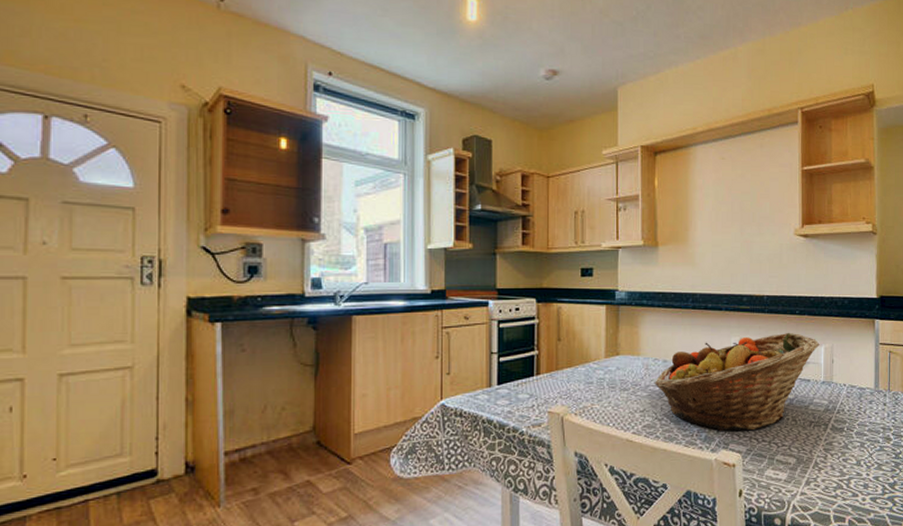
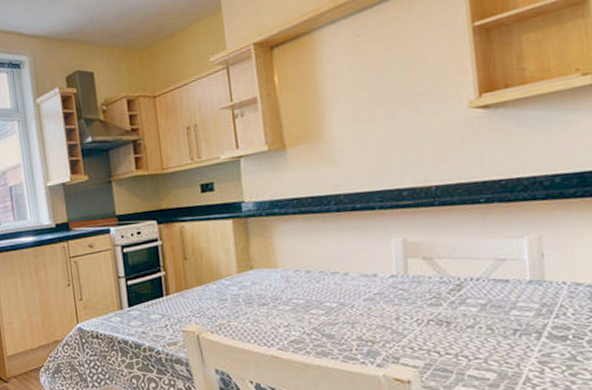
fruit basket: present [655,332,820,431] -> none [298,225,520,344]

